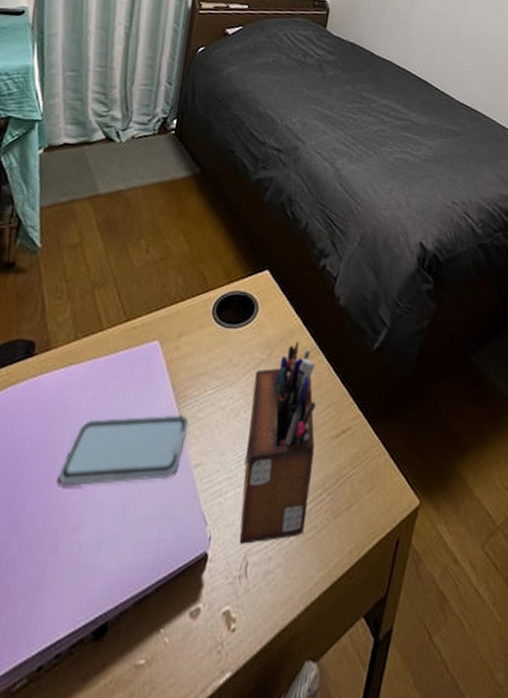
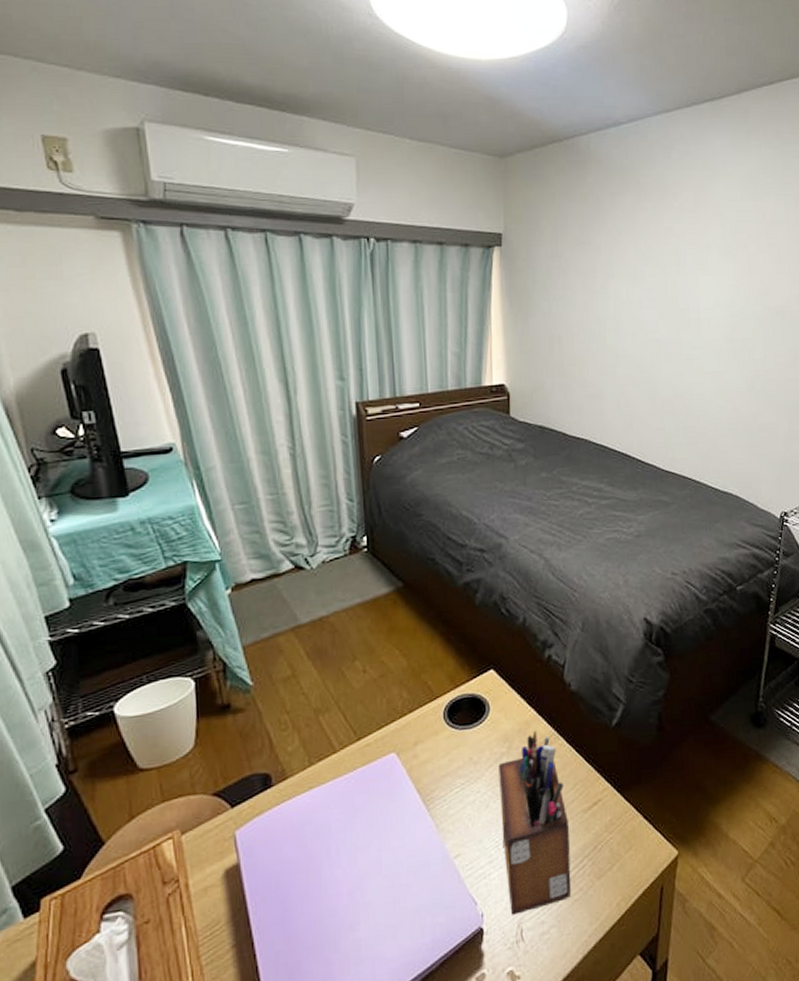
smartphone: present [58,414,189,487] -> none [323,814,442,895]

